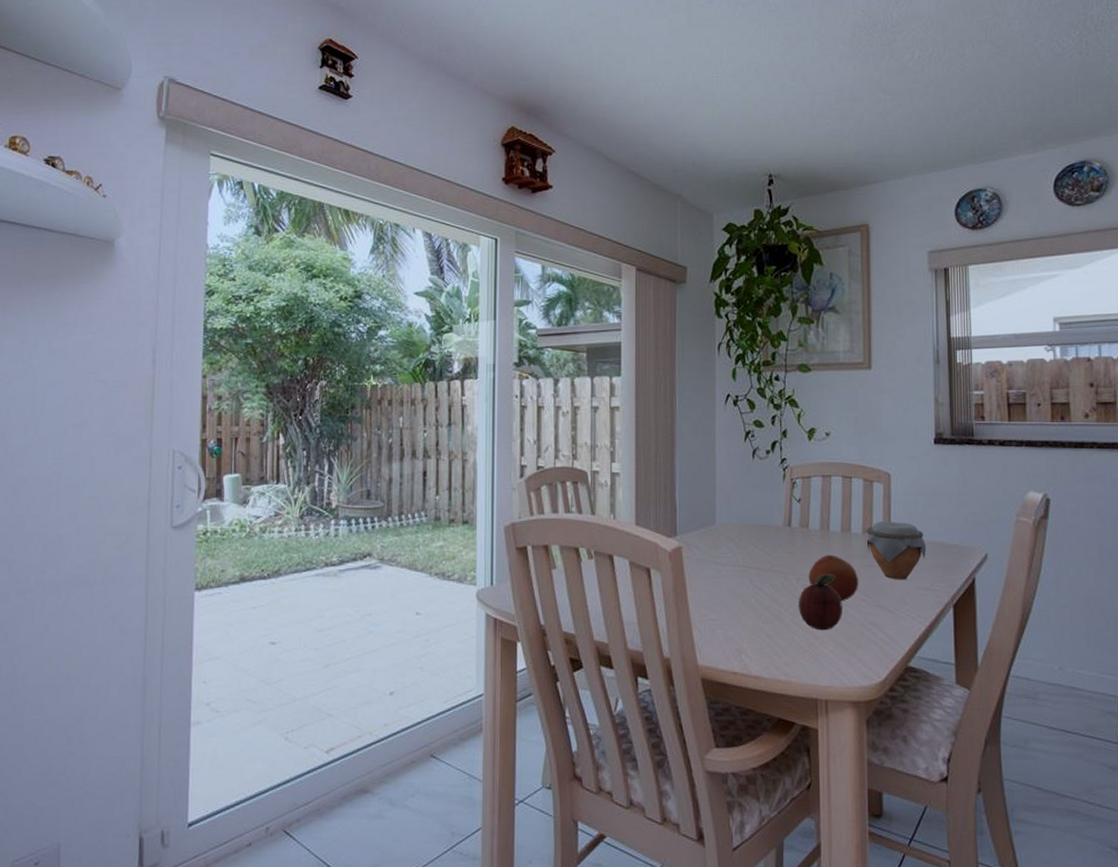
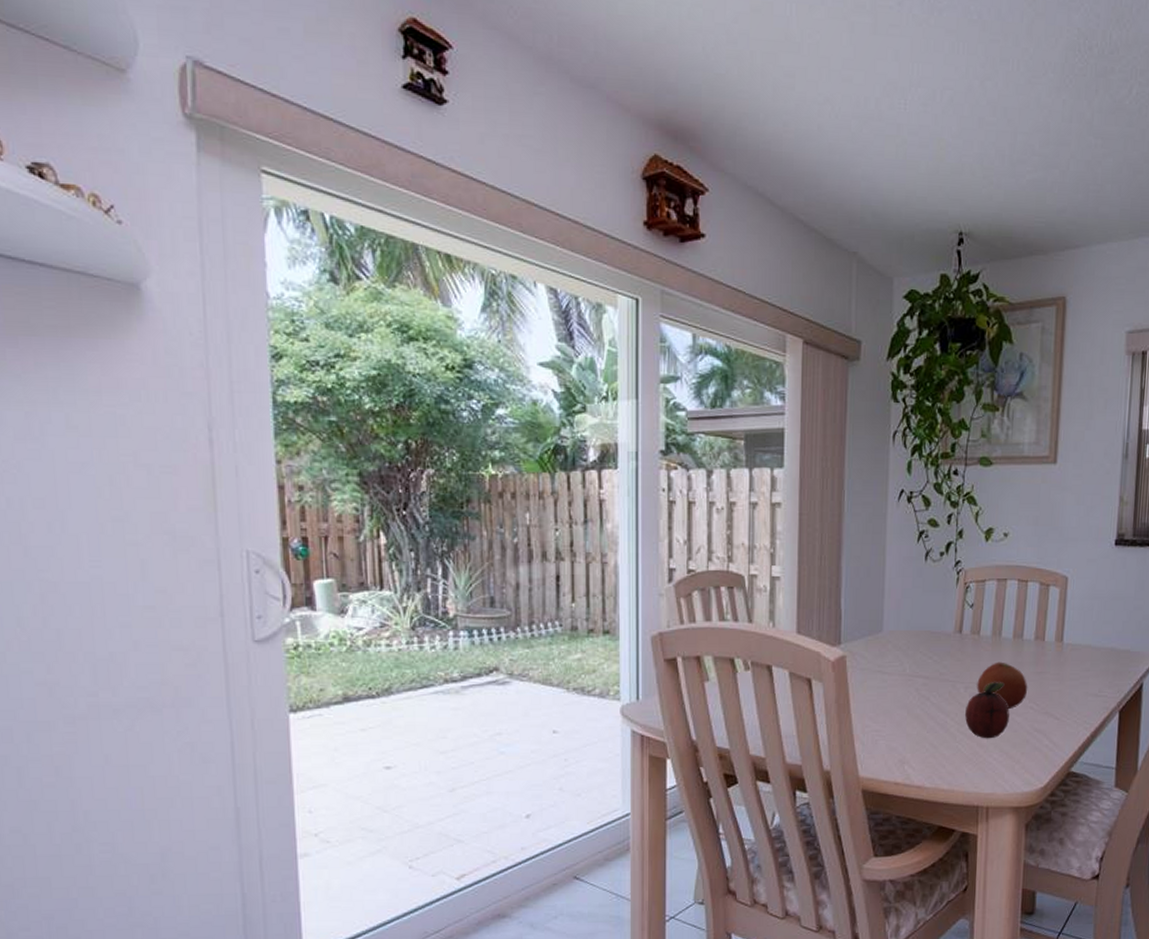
jar: present [866,521,927,579] -> none [1038,627,1098,686]

